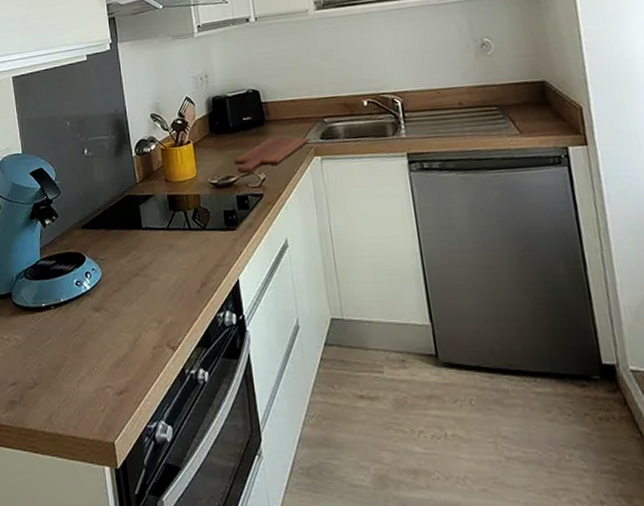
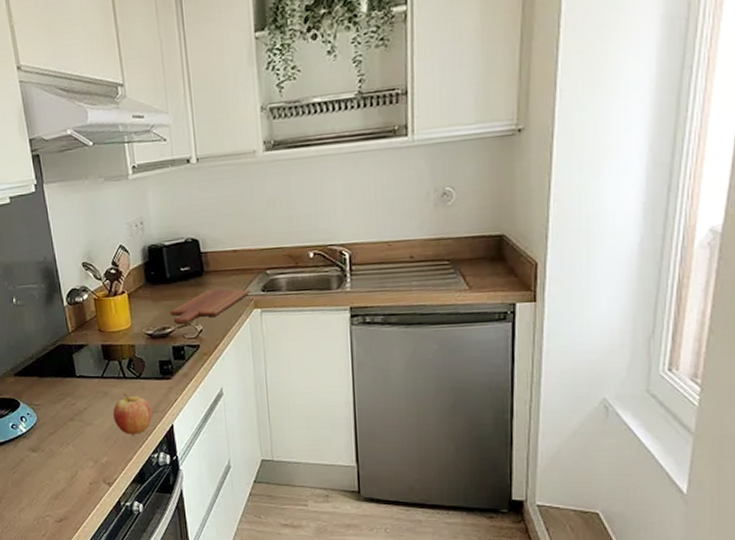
fruit: none [178,245,218,291] -> present [113,393,153,434]

